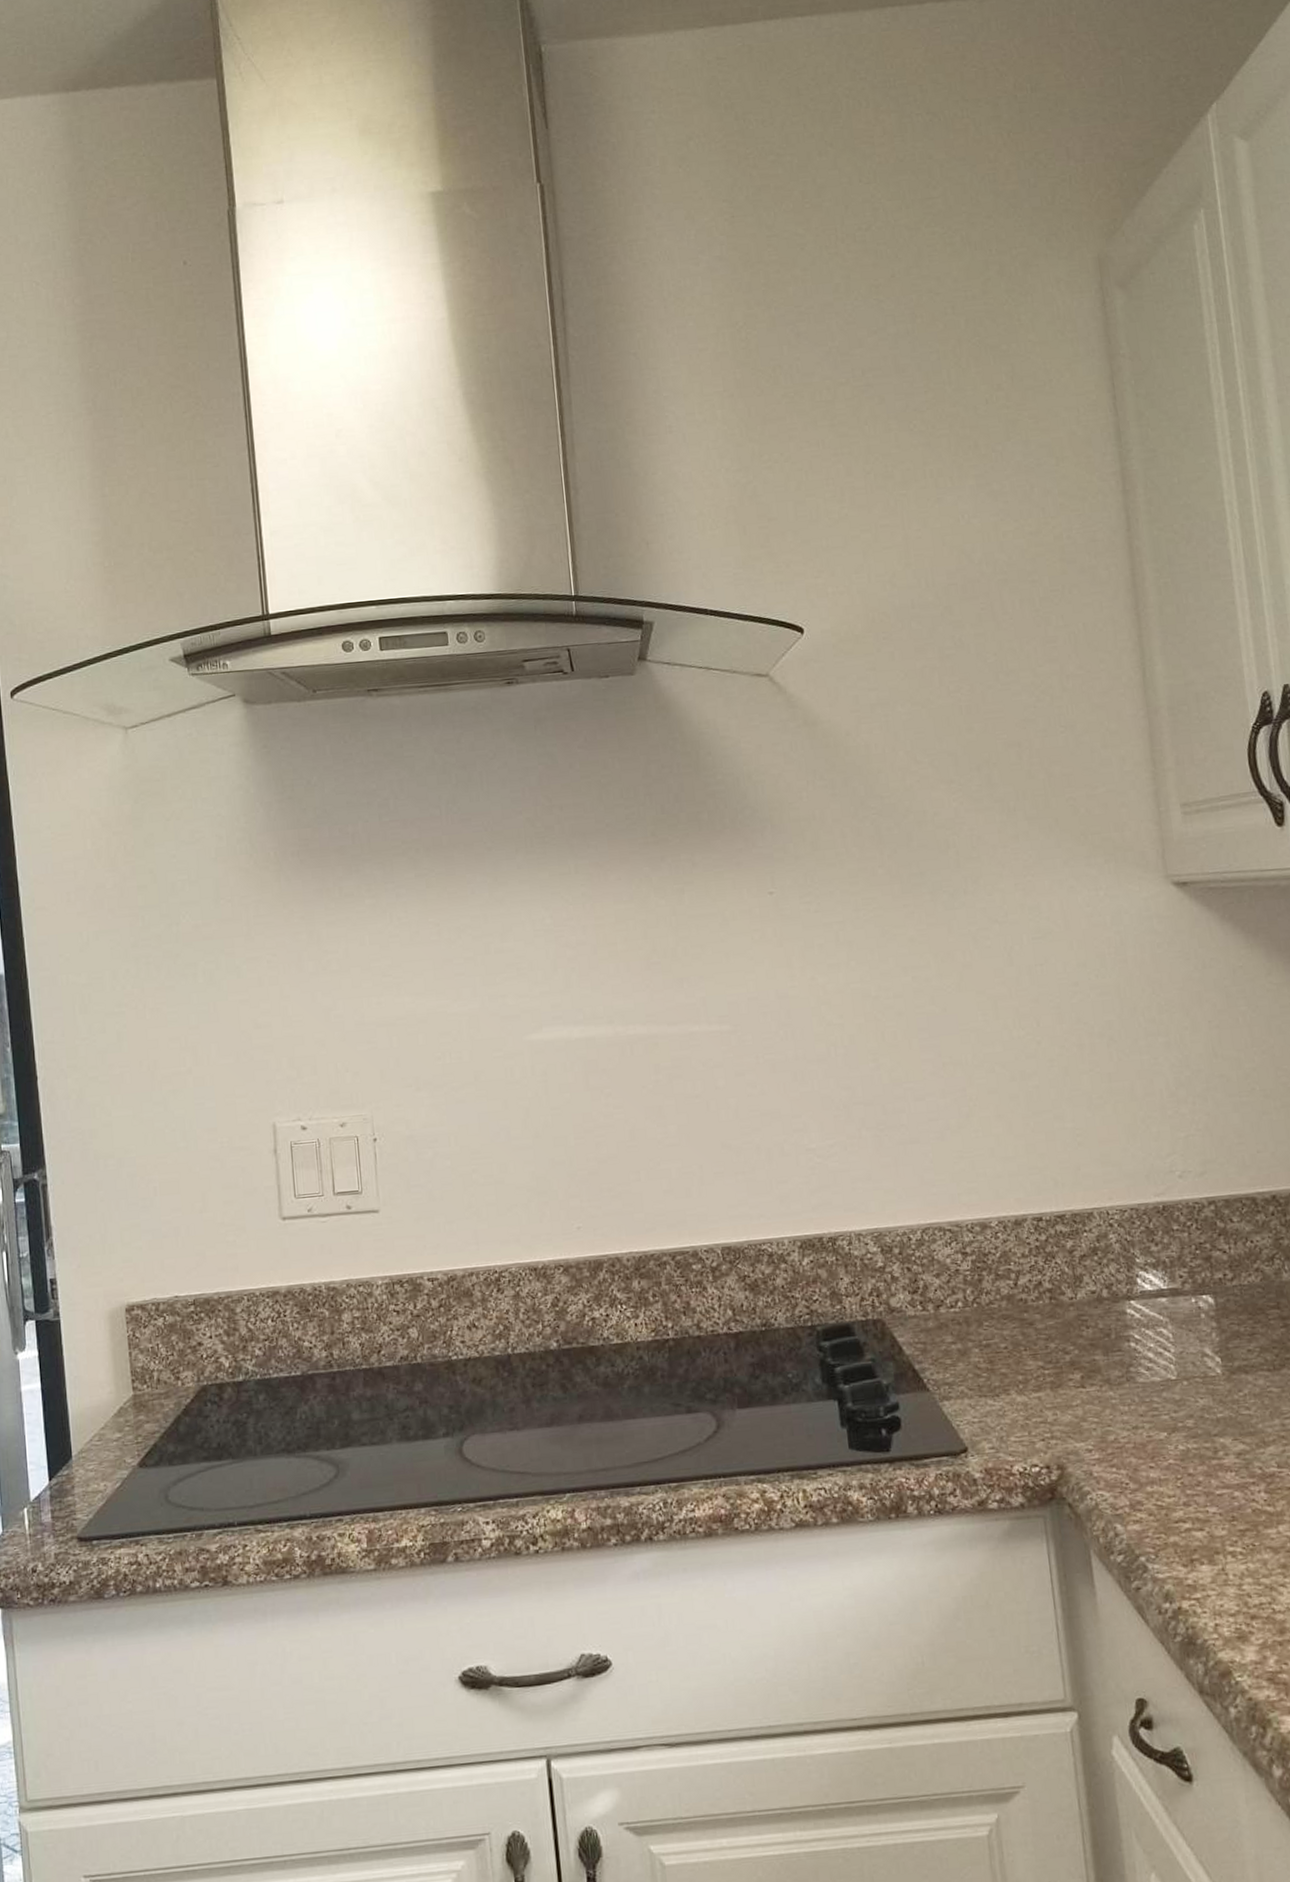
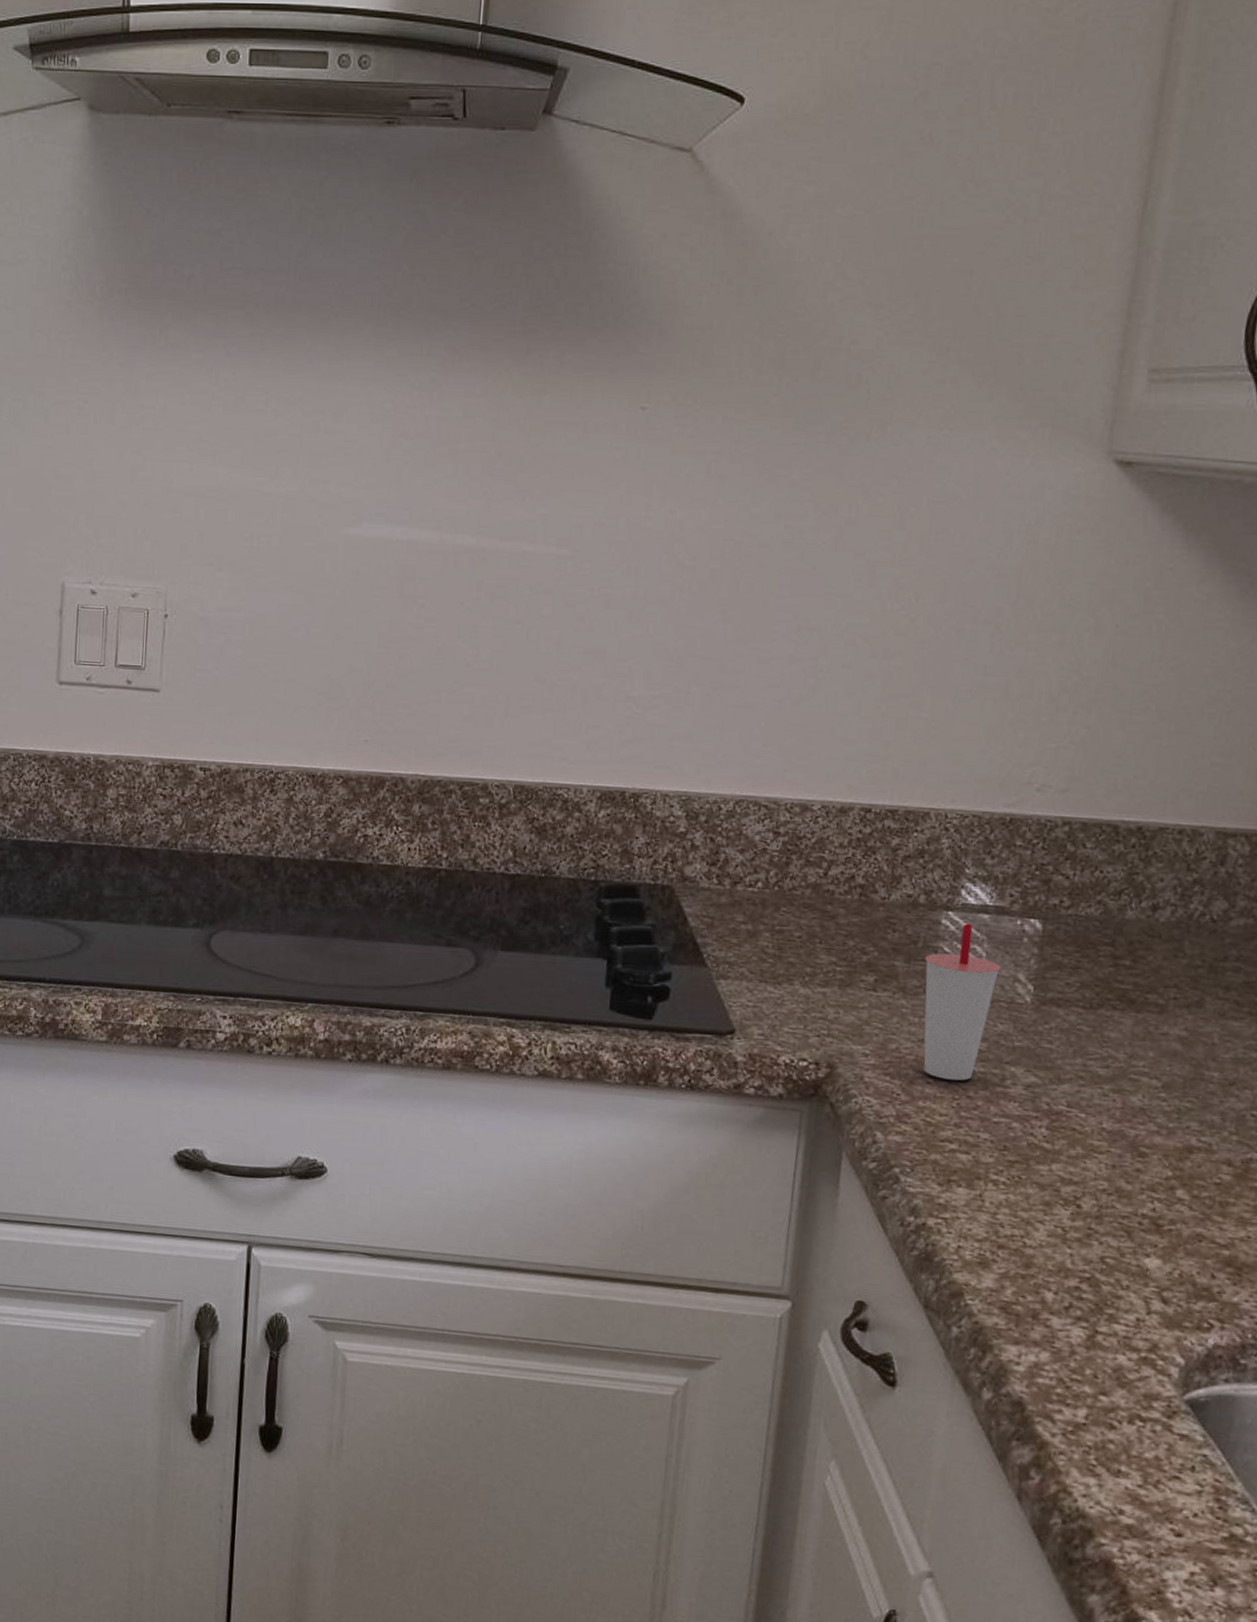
cup: none [1120,1308,1189,1462] -> present [923,923,1002,1081]

